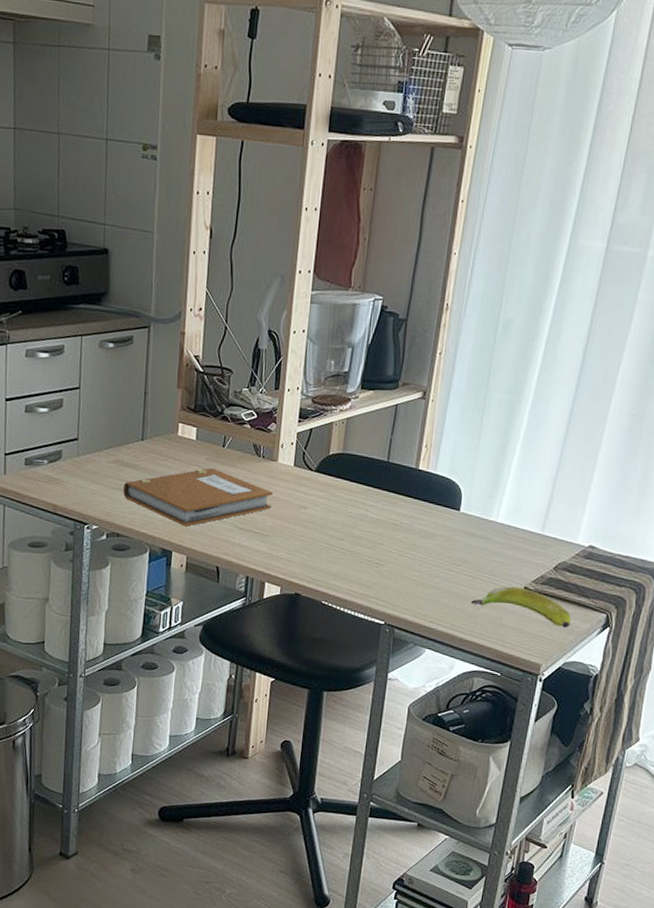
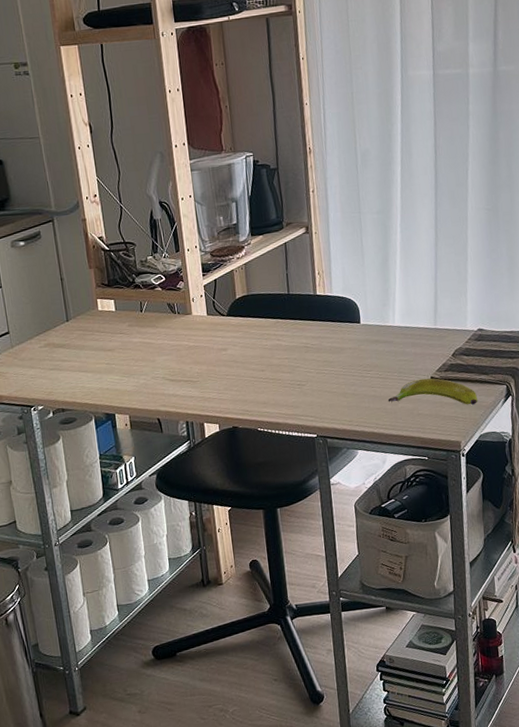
notebook: present [123,468,273,526] -> none [59,332,195,389]

